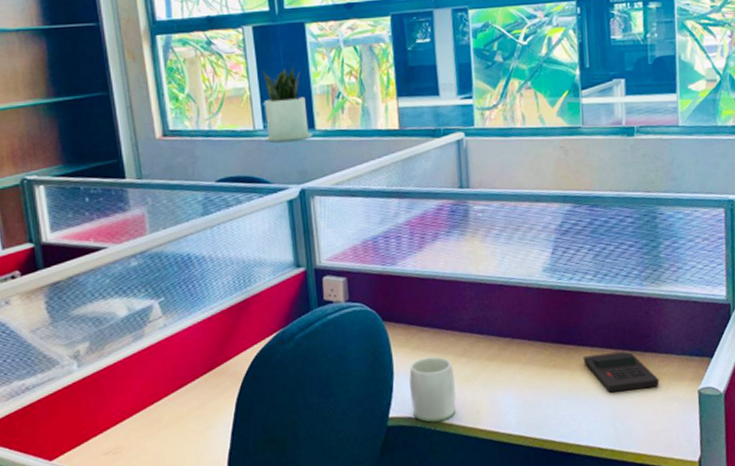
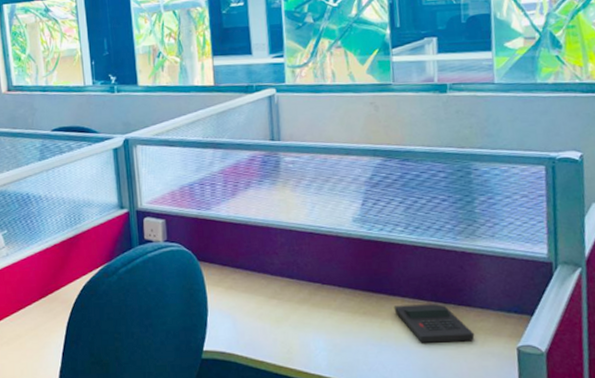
planter: present [261,67,313,144] -> none [91,30,136,98]
mug: present [409,356,456,423] -> none [222,297,267,358]

